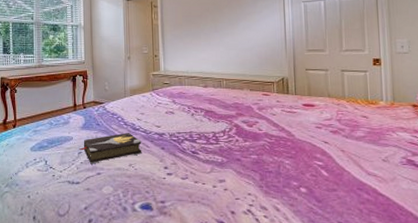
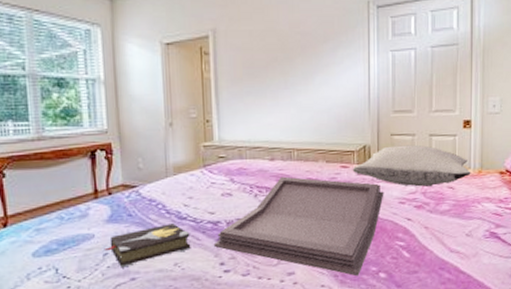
serving tray: none [159,100,302,189] -> present [213,176,384,277]
pillow: none [272,78,384,115] -> present [352,144,471,187]

